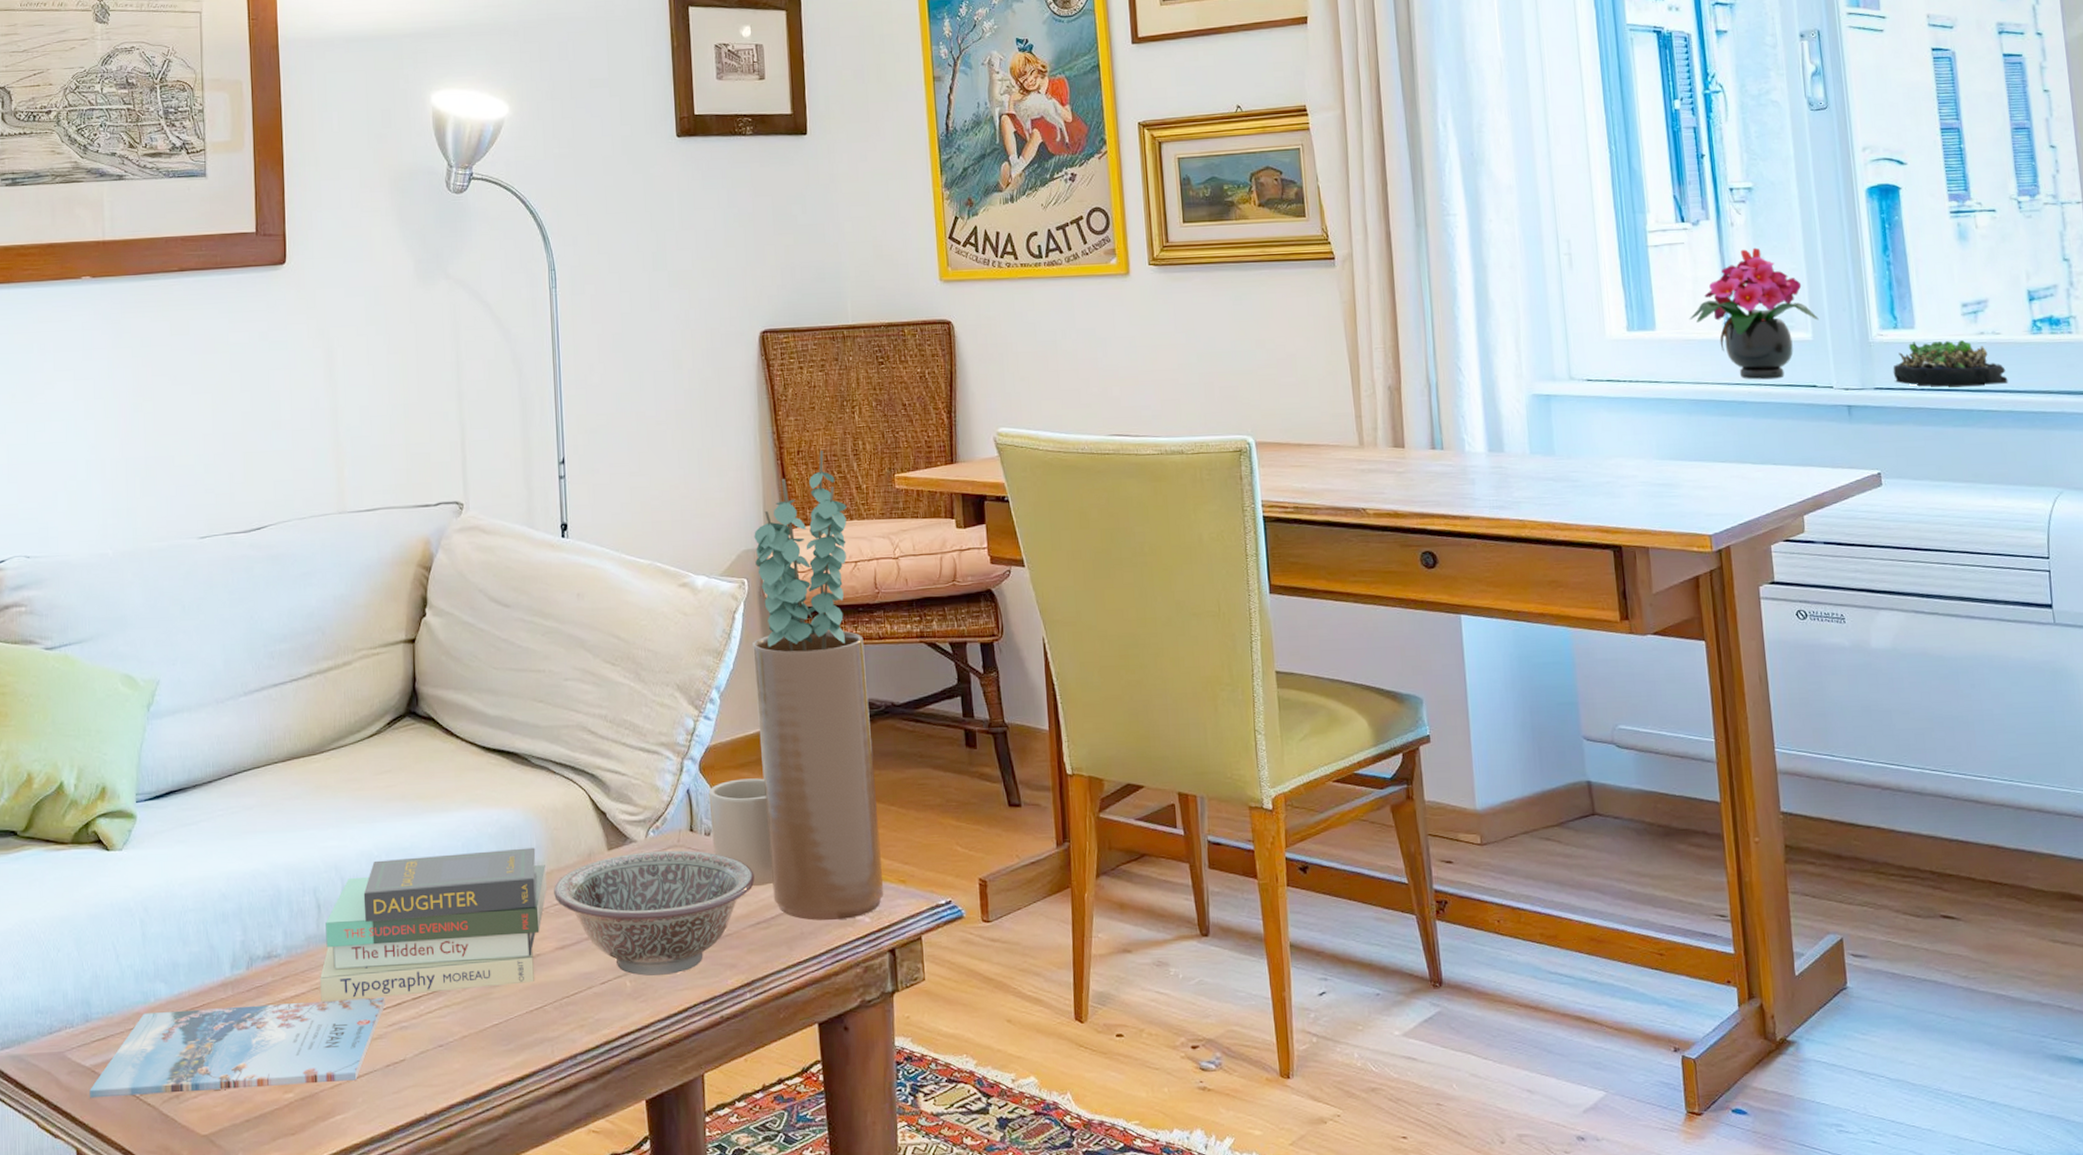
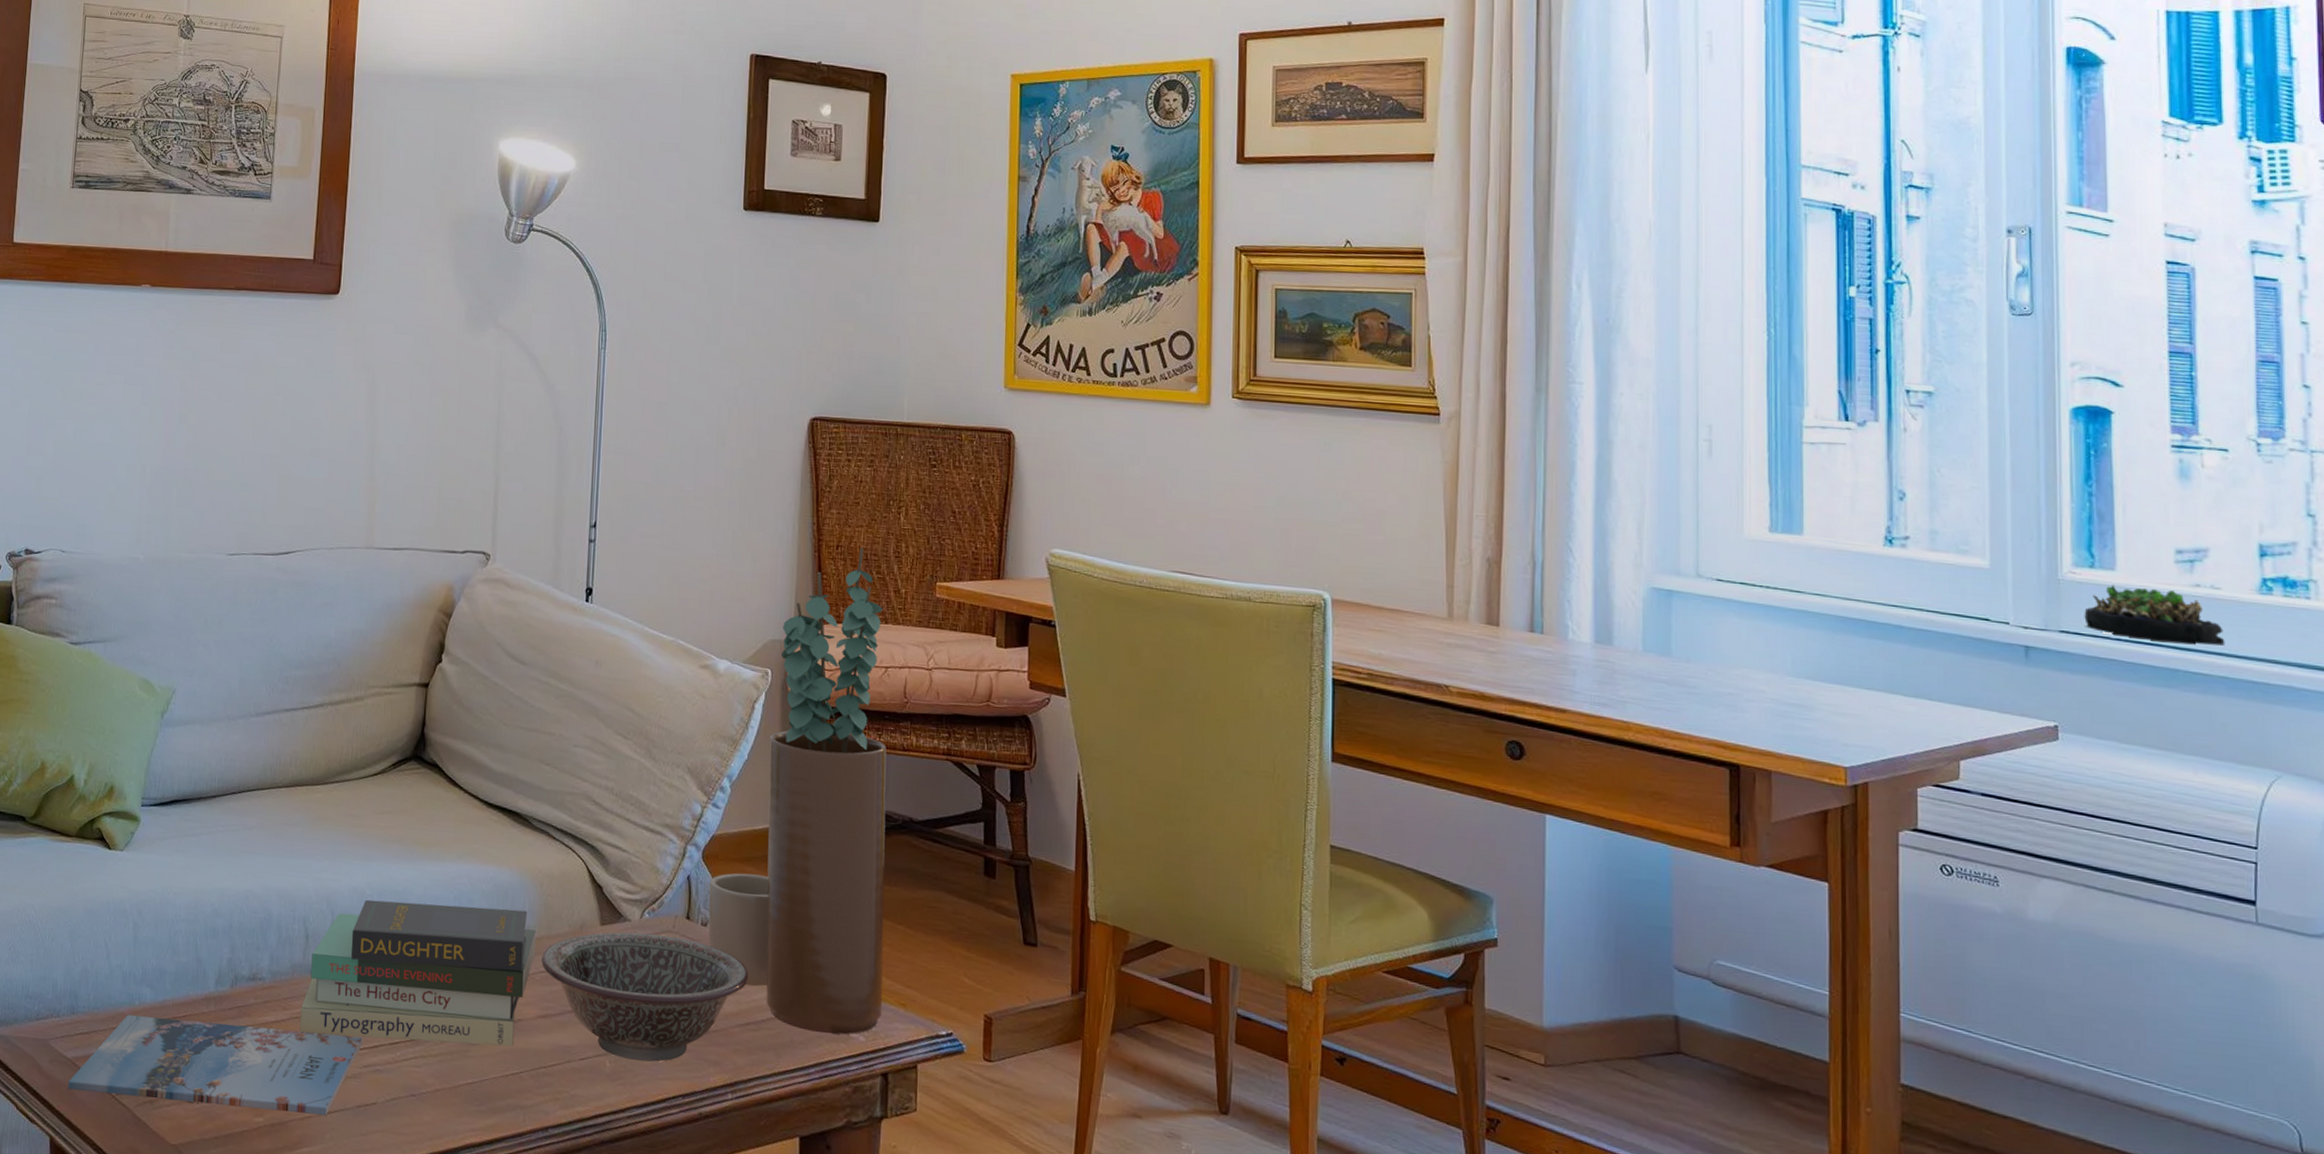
potted flower: present [1689,247,1819,380] -> none [1844,458,1999,606]

